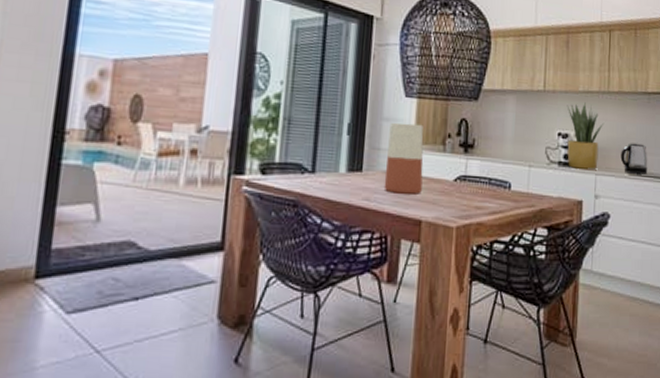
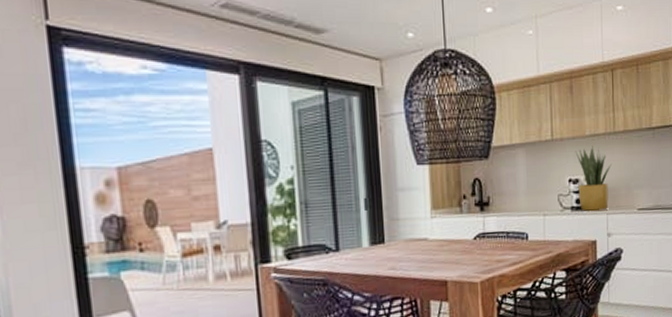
vase: present [384,122,424,195] -> none [405,189,444,259]
kettle: present [620,143,648,175] -> none [629,178,656,209]

